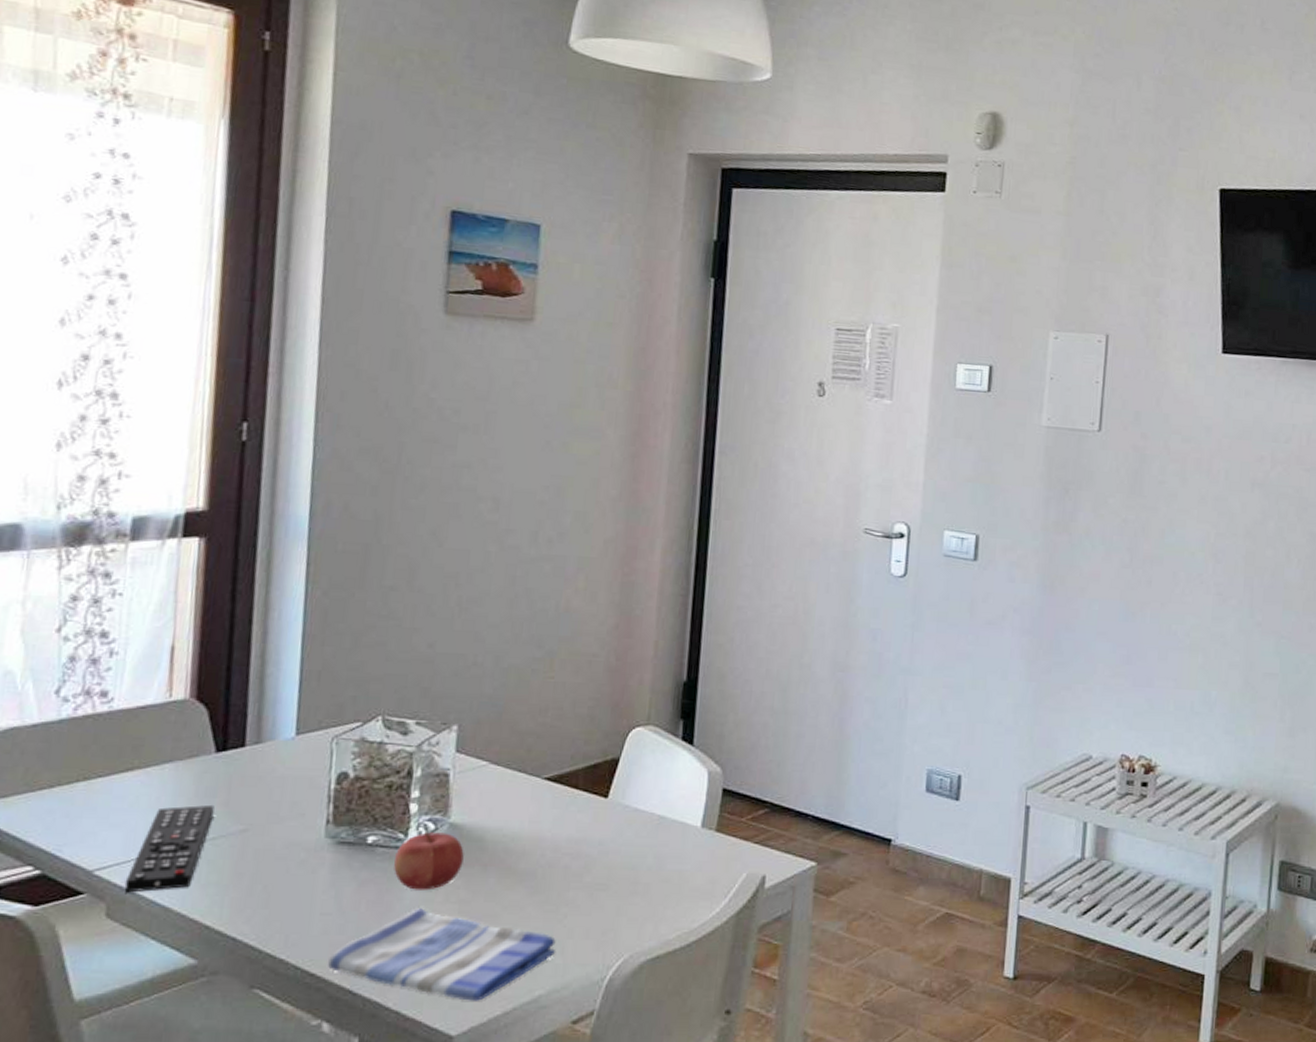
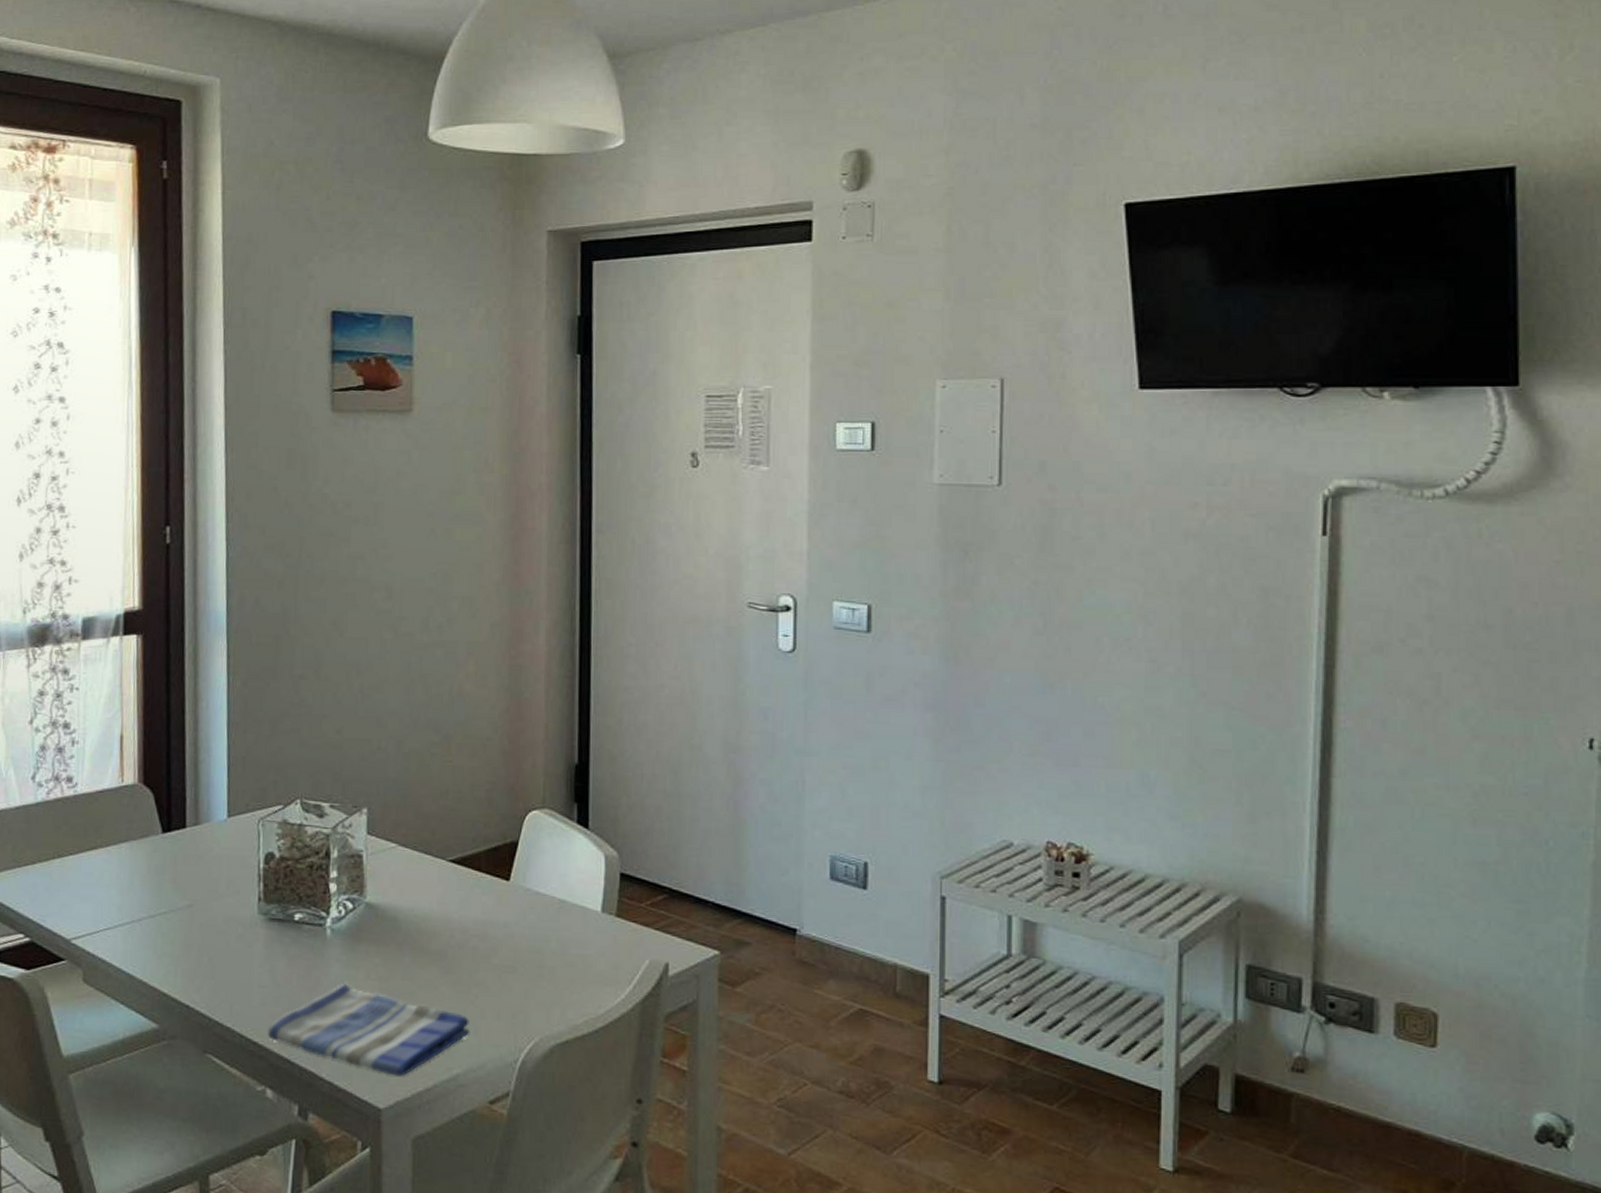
remote control: present [124,804,215,893] -> none [96,881,164,961]
fruit: present [393,832,464,890] -> none [318,911,380,967]

